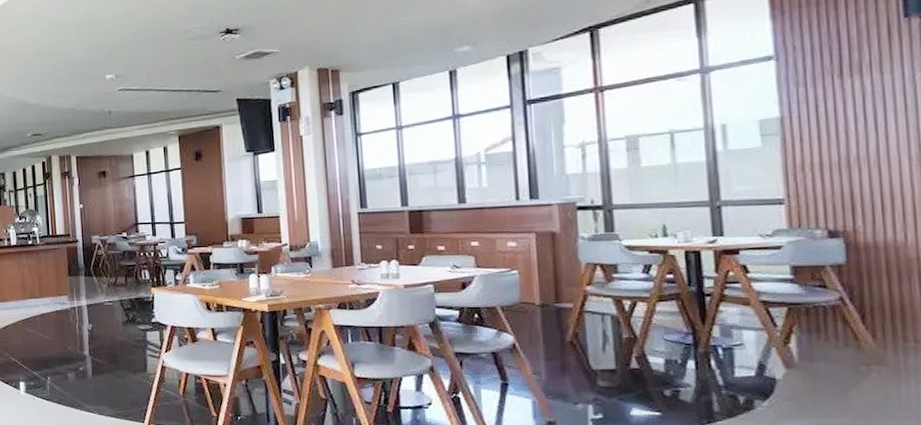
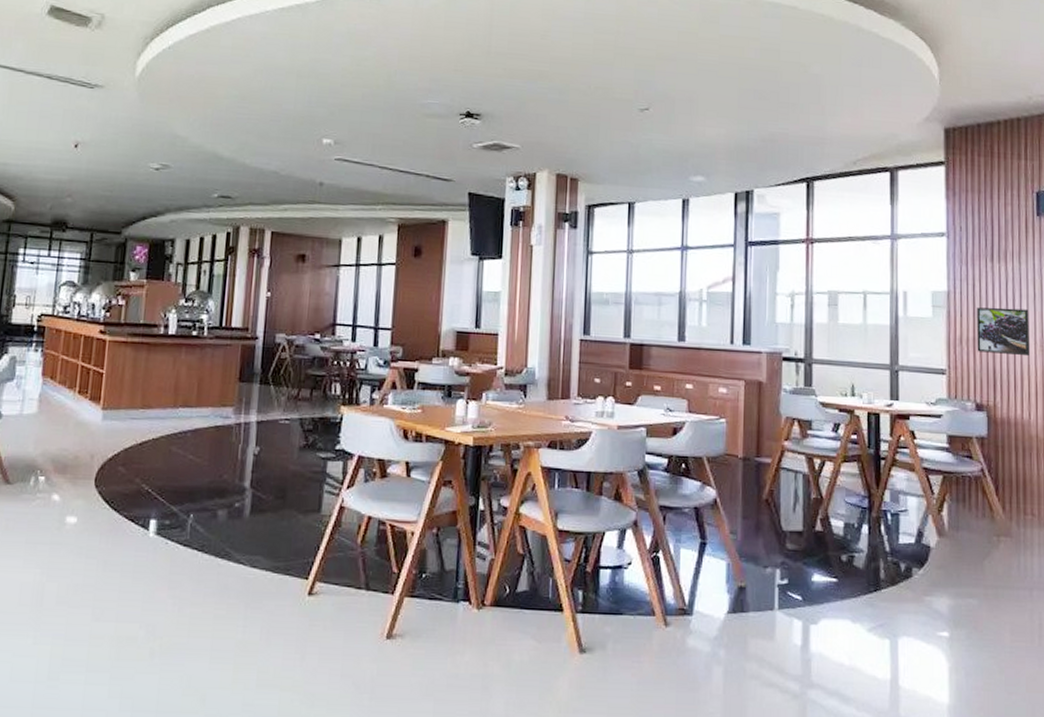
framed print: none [823,123,902,176] -> present [977,307,1029,357]

